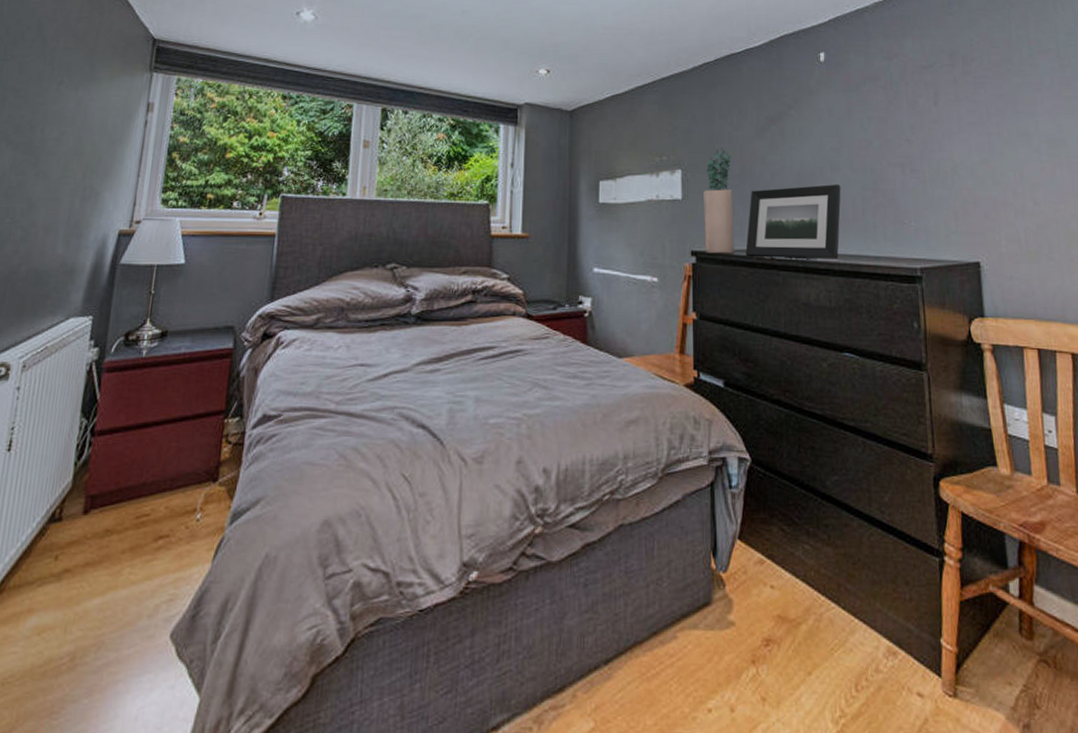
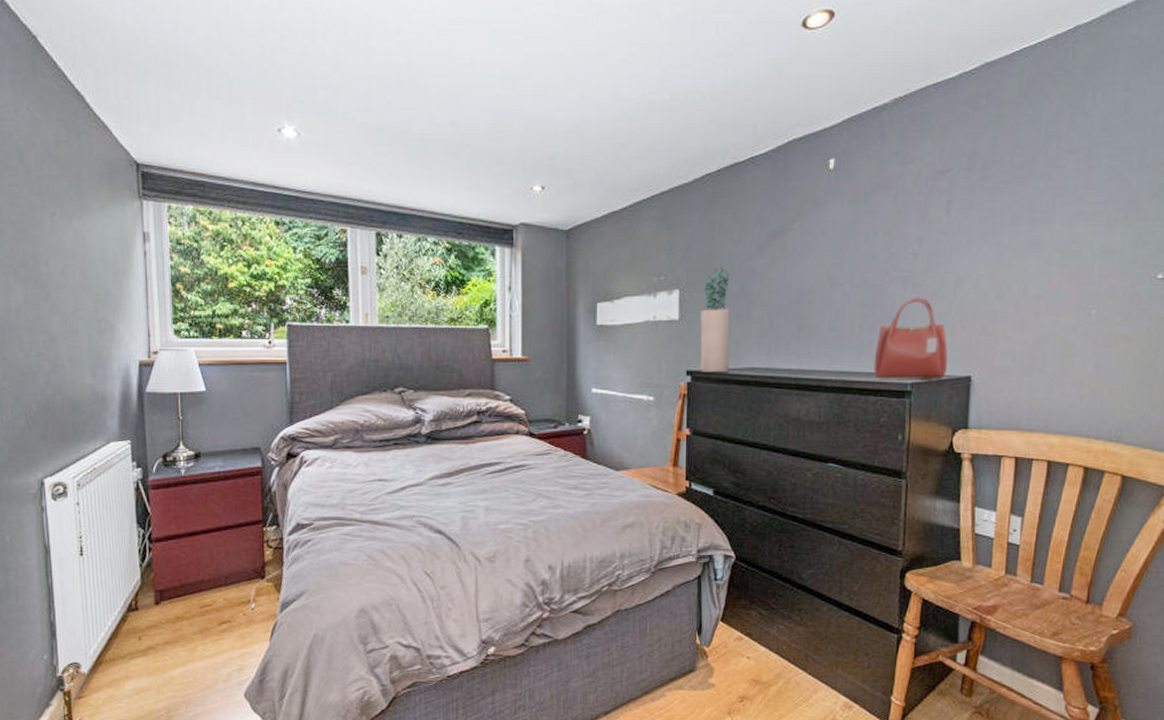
picture frame: present [746,183,841,259] -> none [740,300,840,376]
handbag: none [880,182,955,265] -> present [874,297,948,379]

